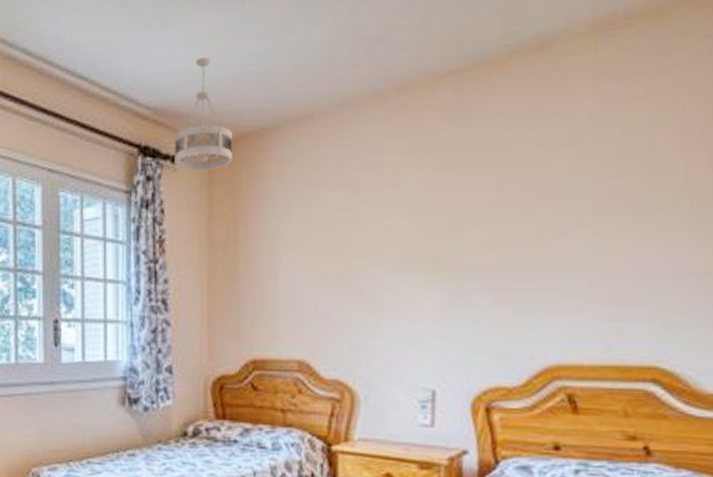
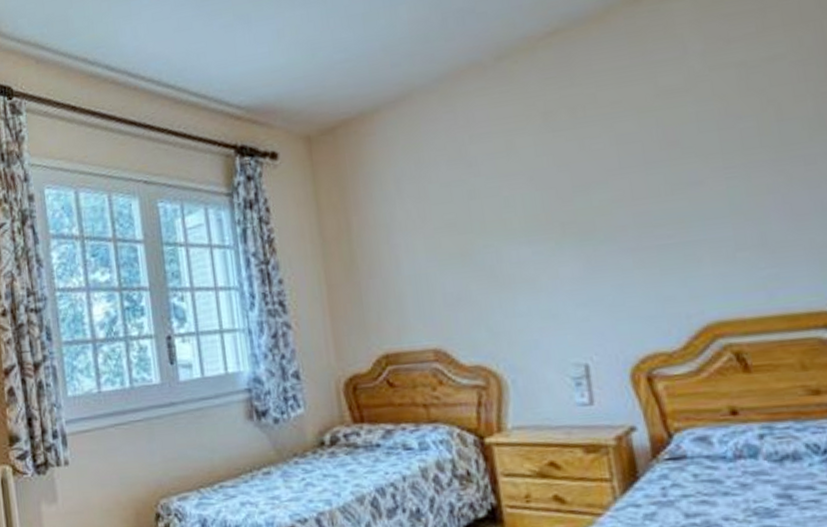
ceiling light fixture: present [174,57,232,170] -> none [271,50,334,165]

